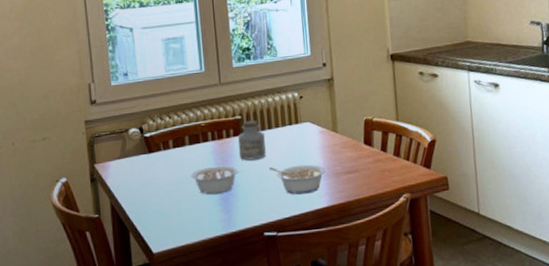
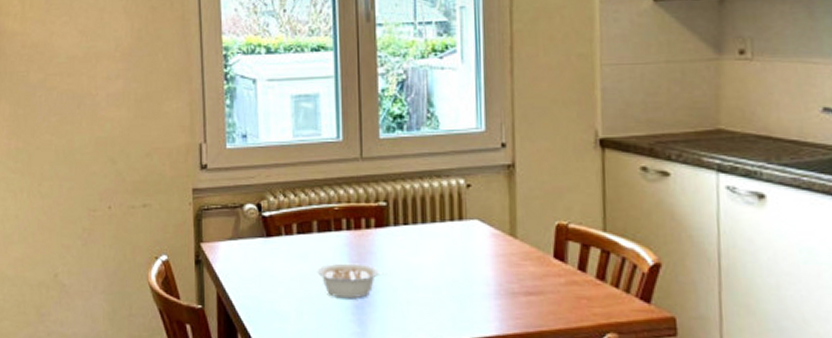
jar: present [238,120,266,161] -> none [380,209,417,262]
legume: present [268,164,326,195] -> none [418,274,497,315]

